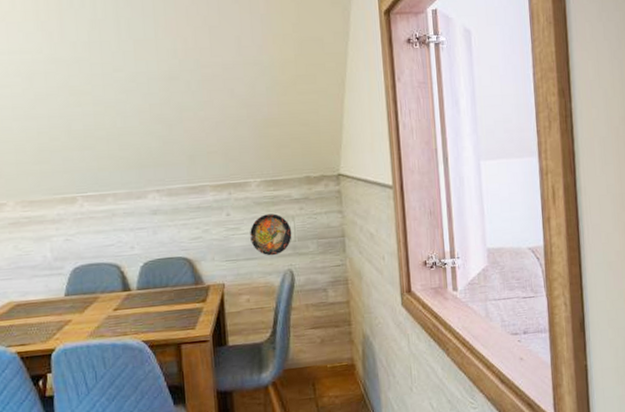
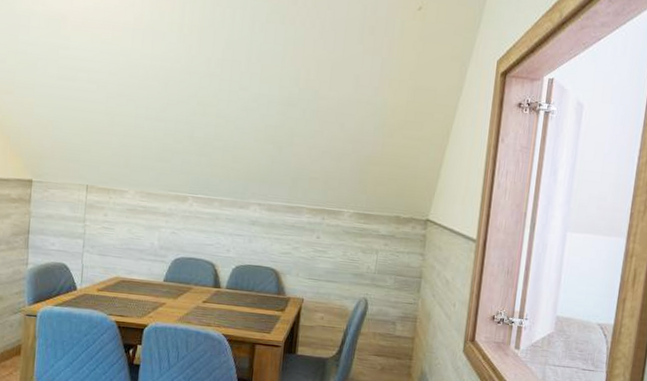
decorative plate: present [250,213,292,256] -> none [334,243,374,283]

